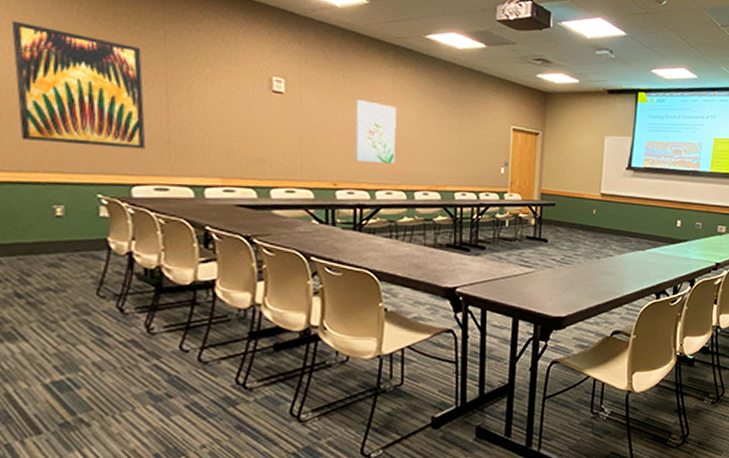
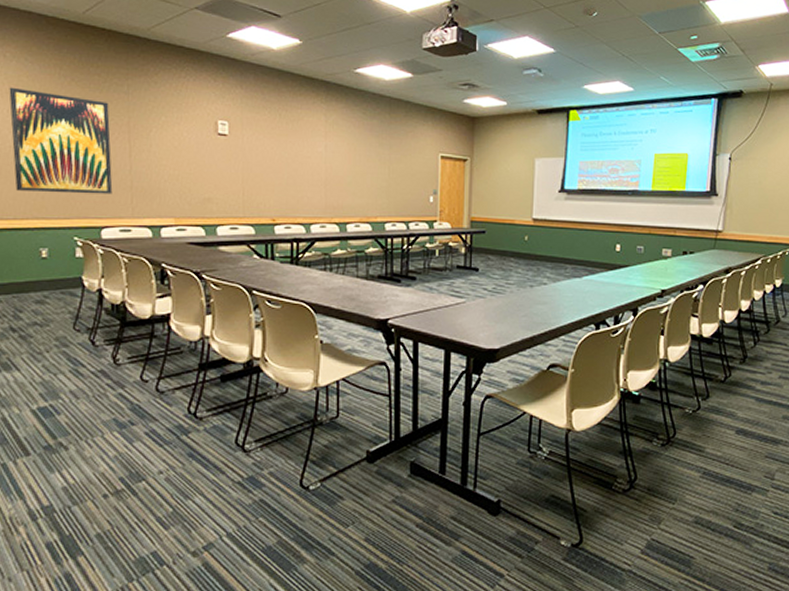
wall art: present [355,99,397,164] -> none [291,137,329,197]

